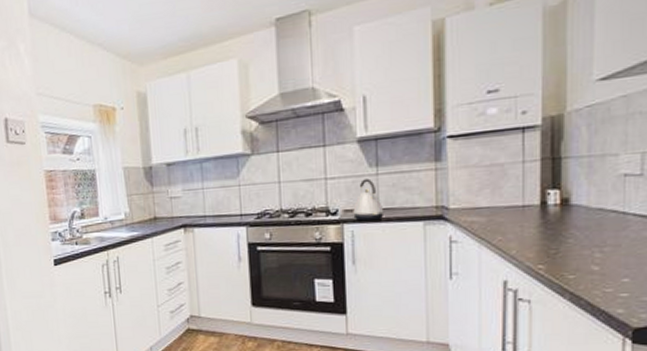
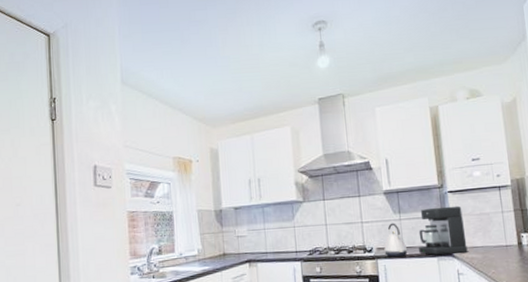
coffee maker: none [400,154,467,219] -> present [418,205,468,256]

